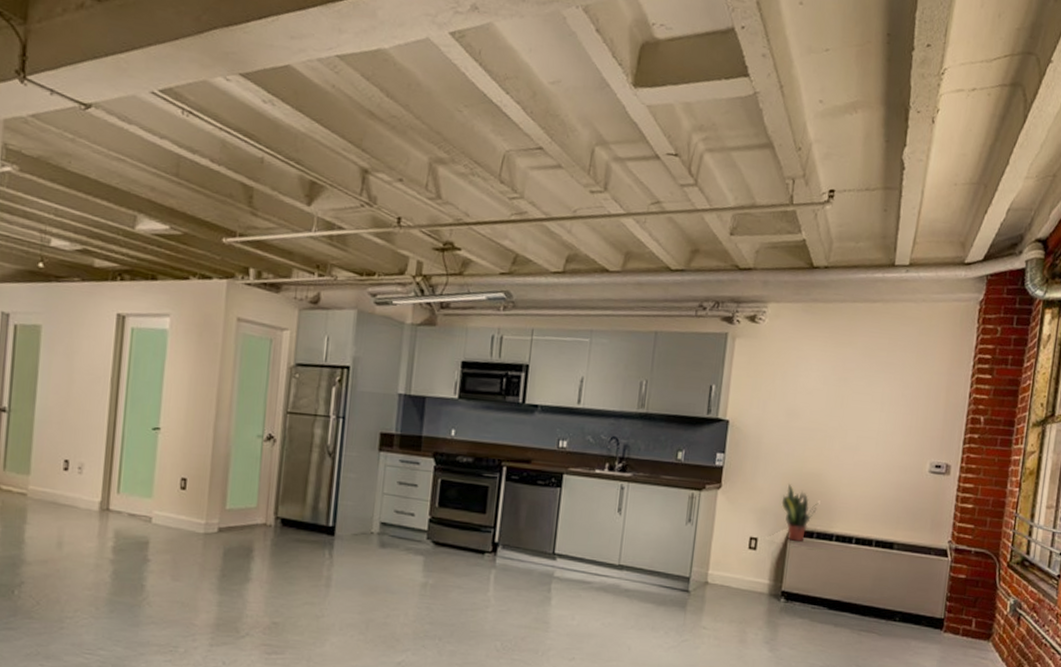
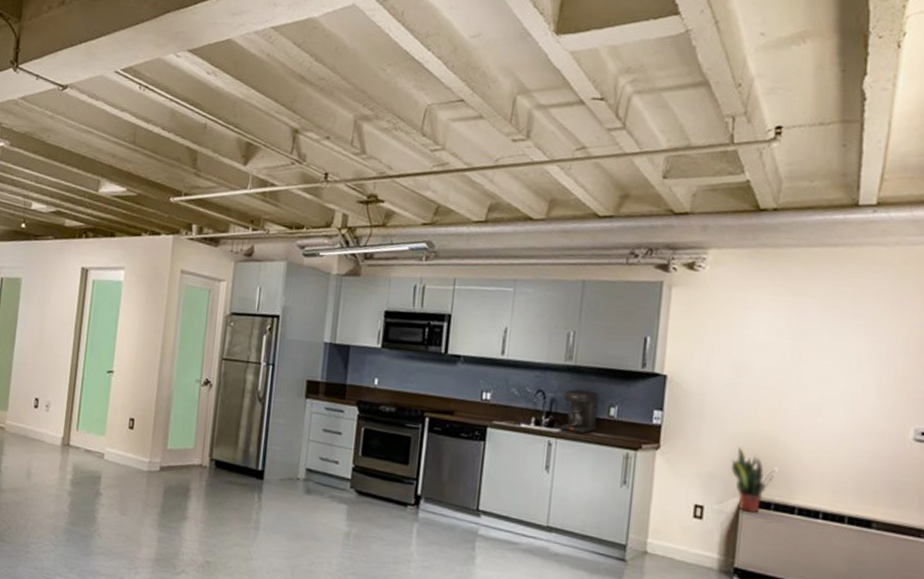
coffee maker: none [632,435,667,476] -> present [560,389,598,433]

